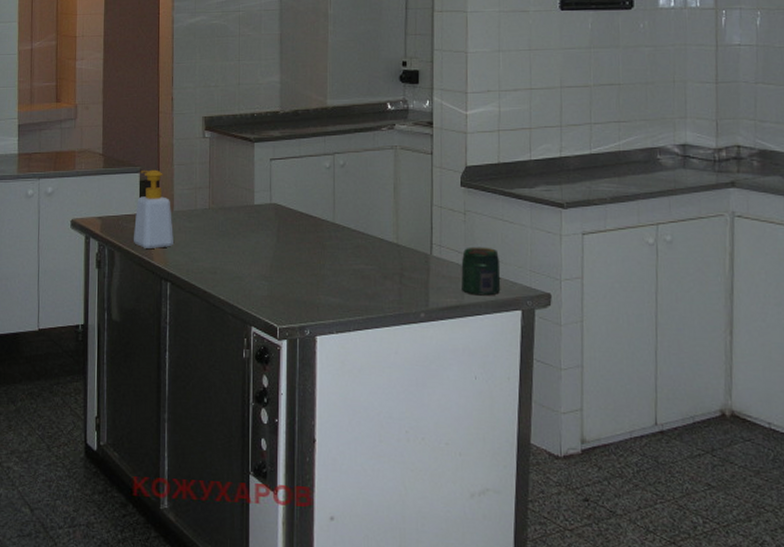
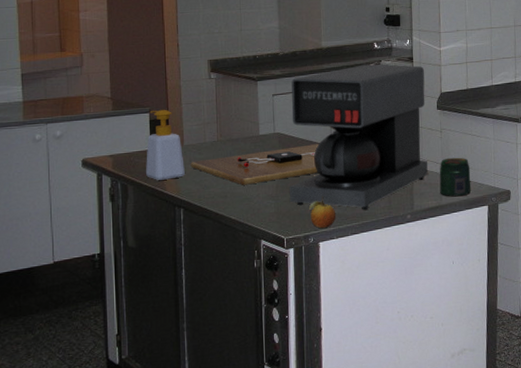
cutting board: none [180,219,321,261] -> present [190,144,320,185]
coffee maker: none [284,128,447,303] -> present [289,64,428,211]
fruit: none [305,282,337,320] -> present [308,196,336,229]

